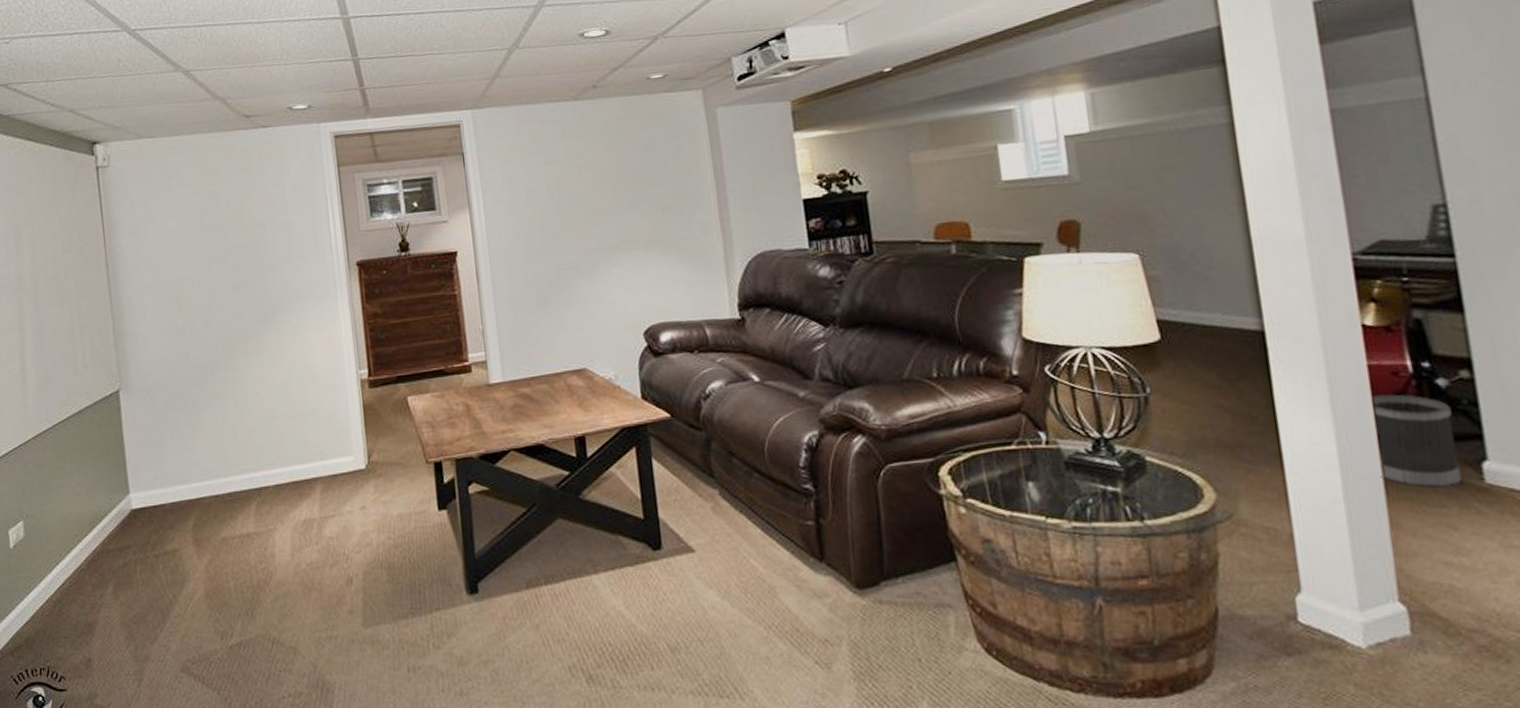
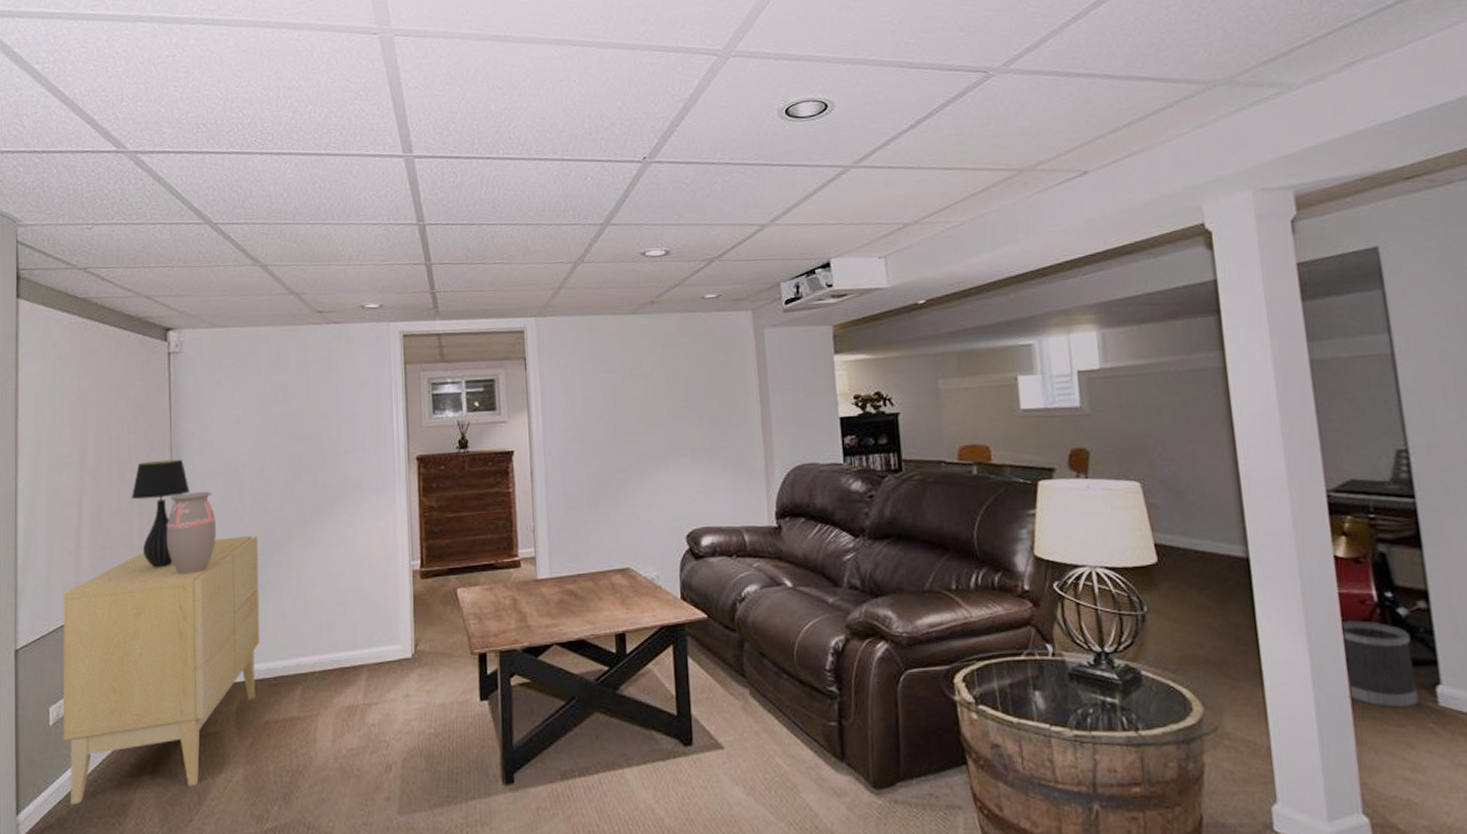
sideboard: none [12,350,211,626] -> present [63,536,260,805]
table lamp: none [71,275,129,388] -> present [131,459,189,568]
decorative vase: none [108,308,160,393] -> present [166,492,217,575]

